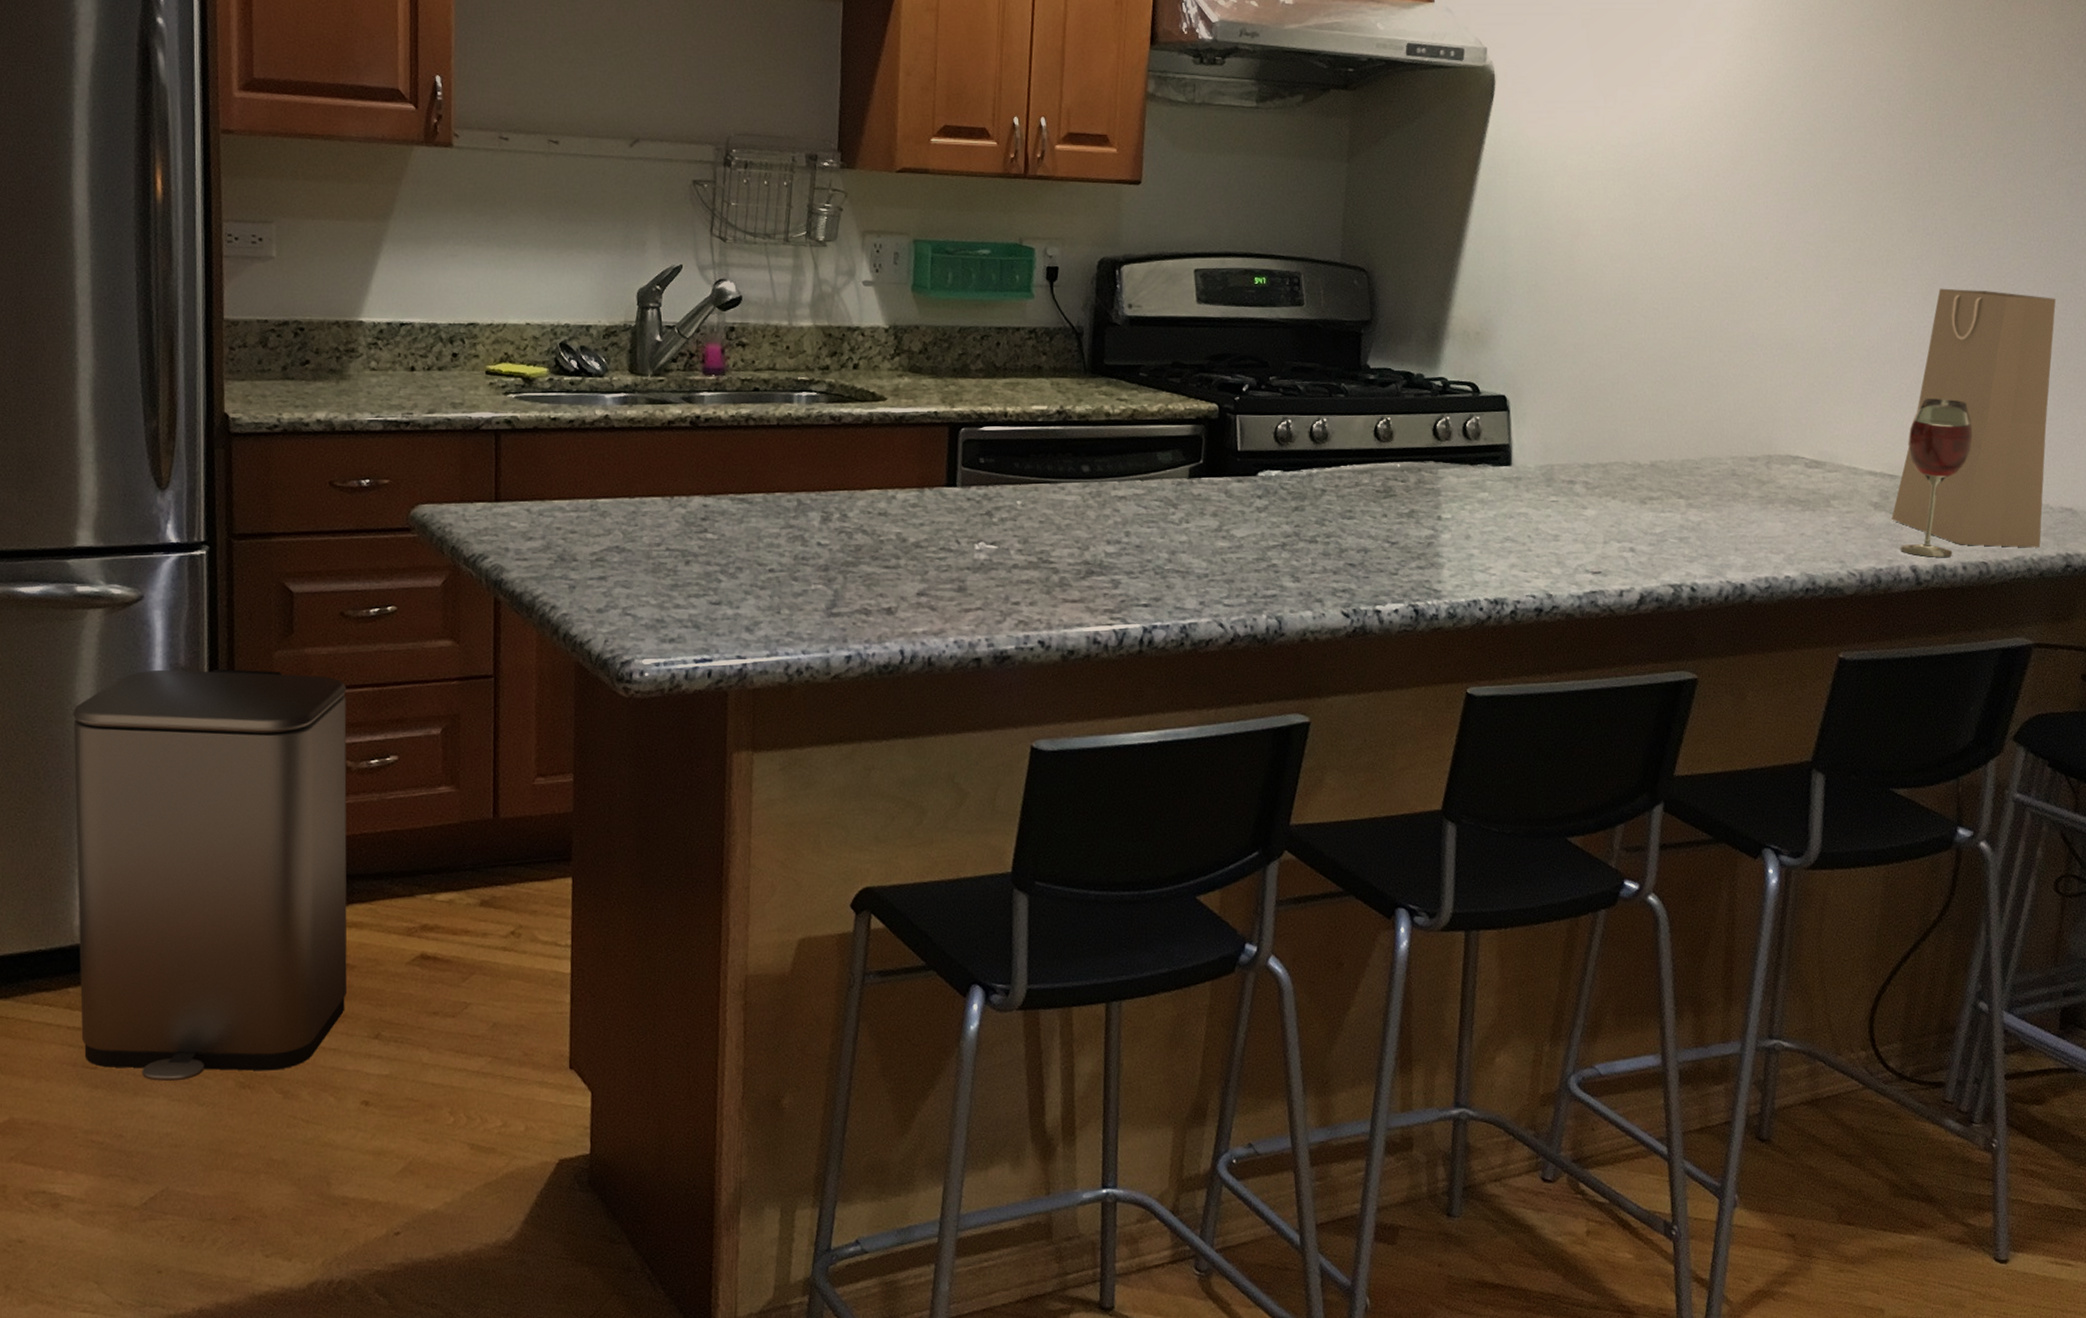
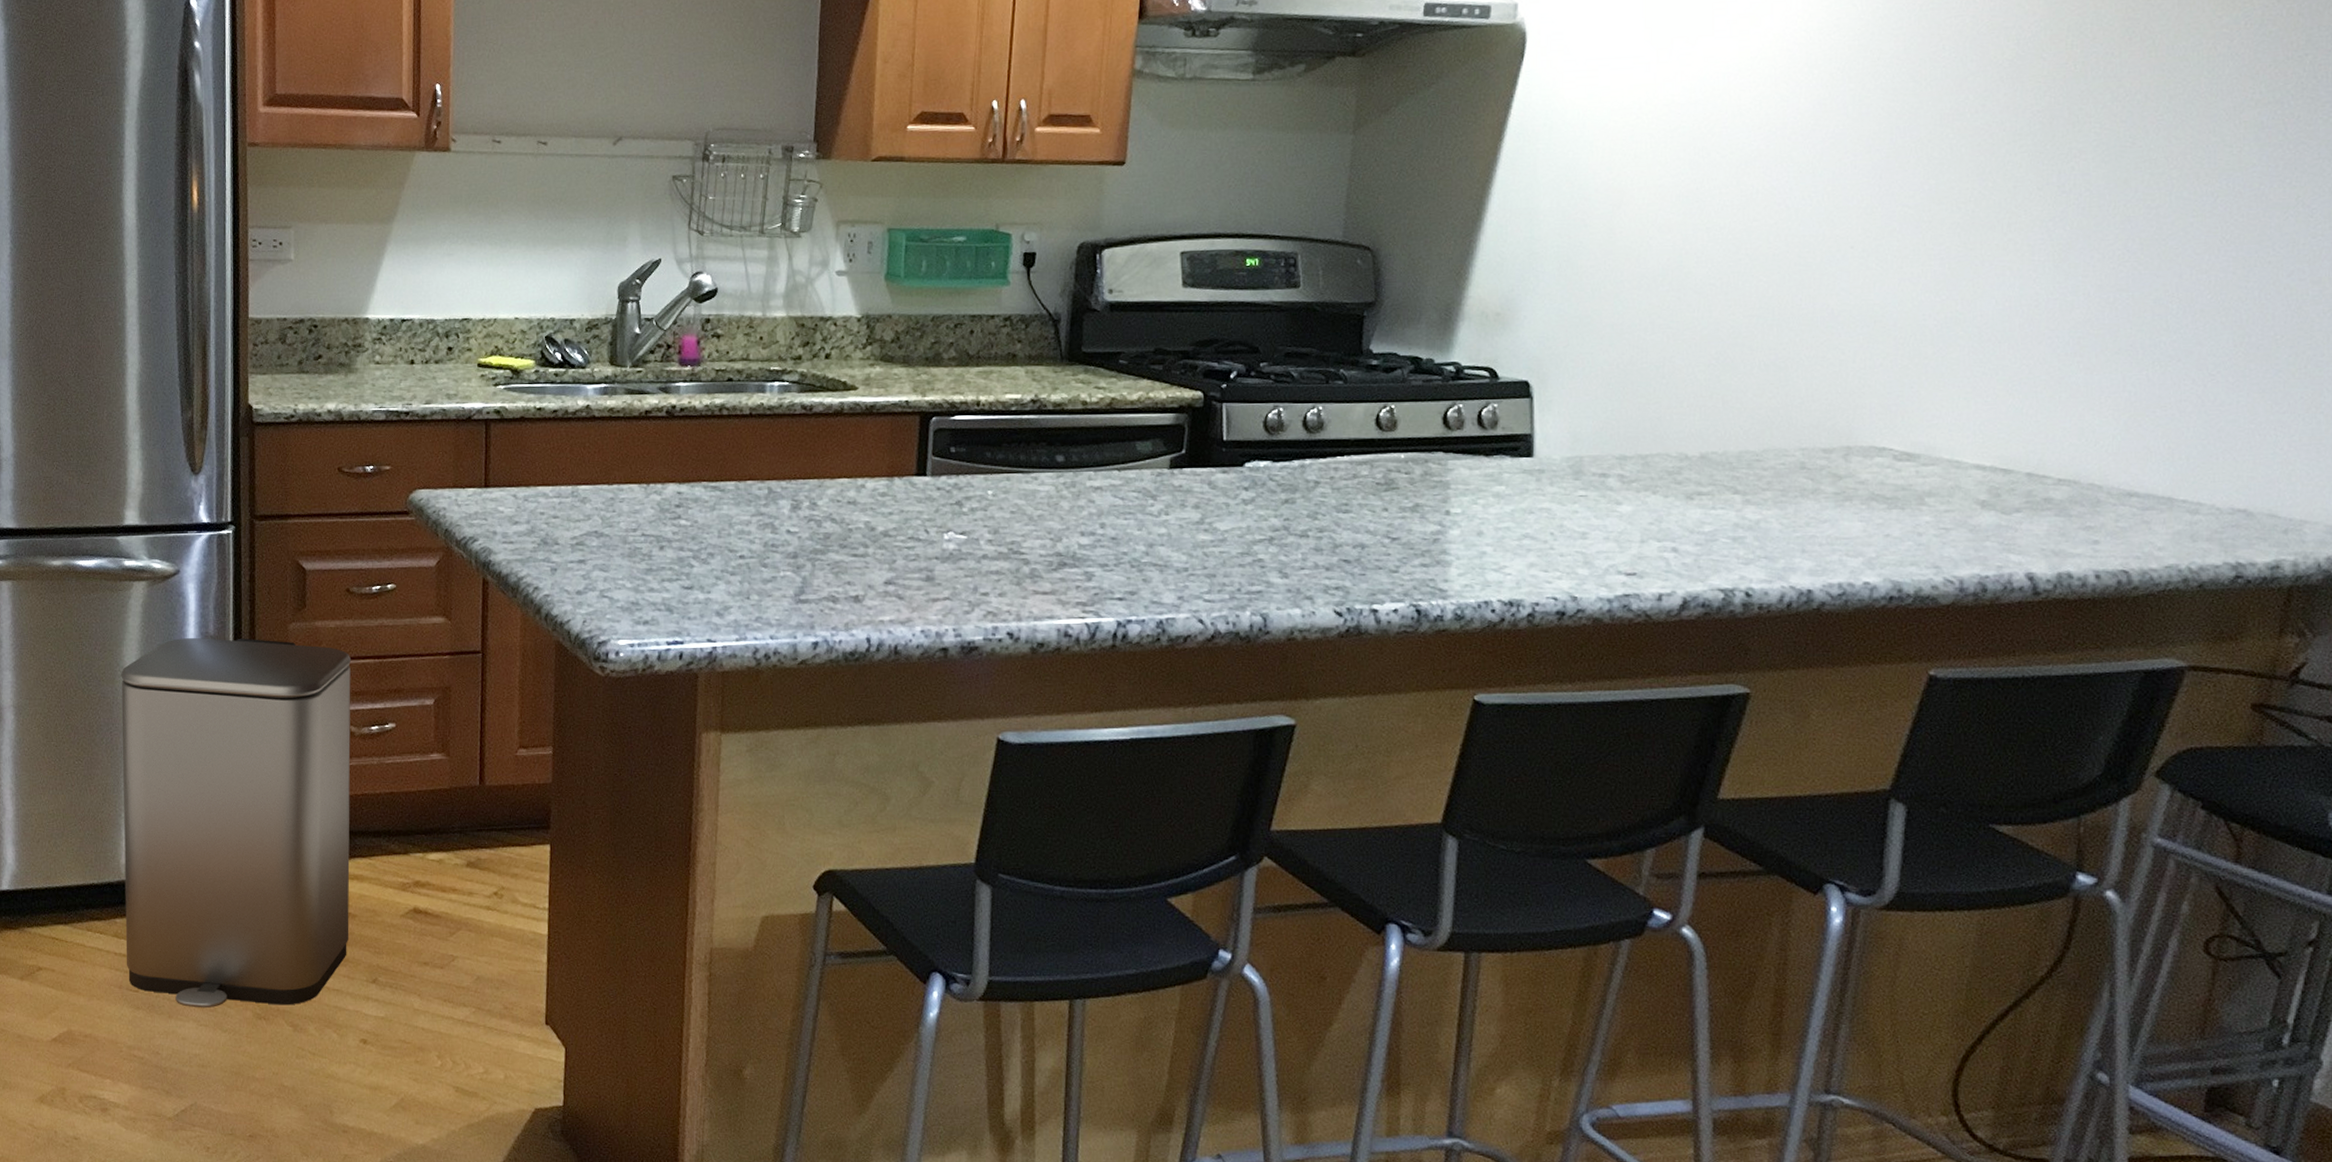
shopping bag: present [1891,288,2056,548] -> none [2003,254,2235,555]
wineglass: present [1900,398,1973,557] -> none [2013,382,2115,564]

